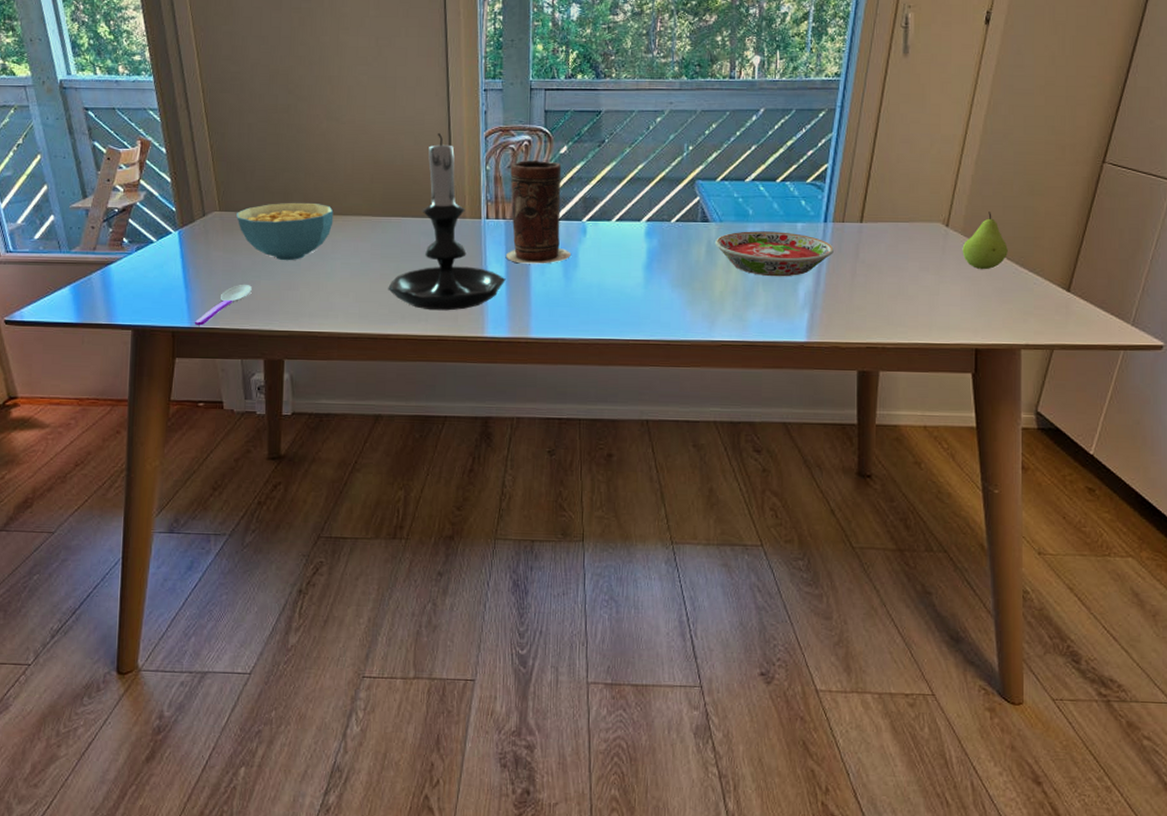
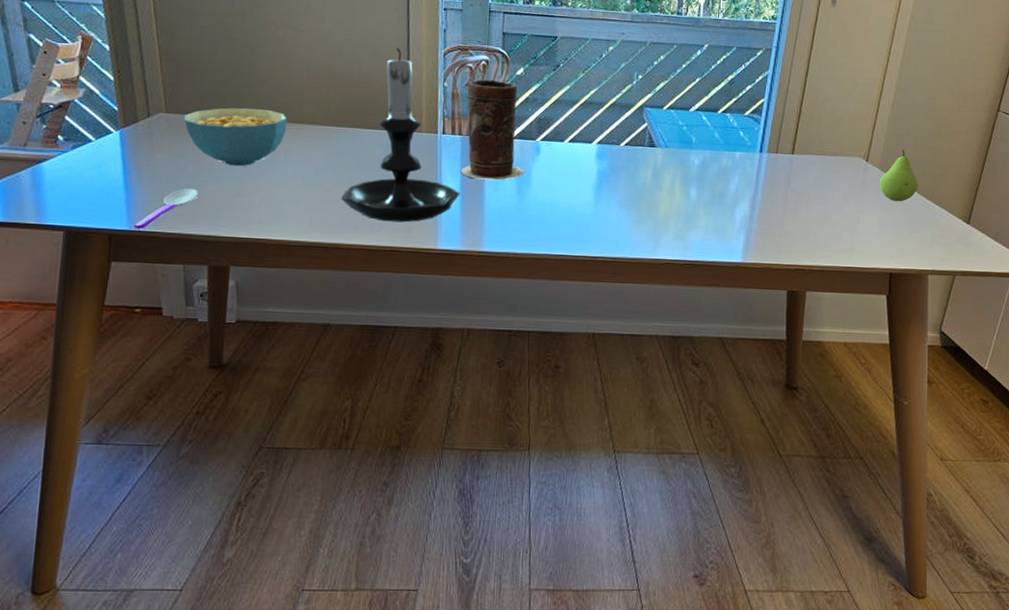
bowl: present [714,231,835,277] -> none [660,157,769,202]

